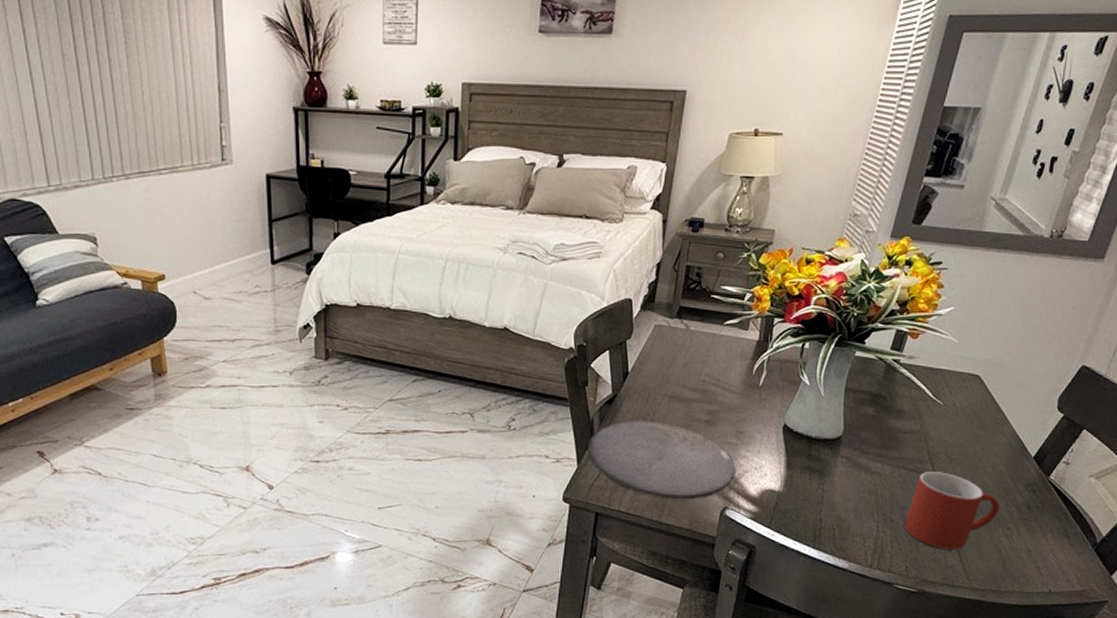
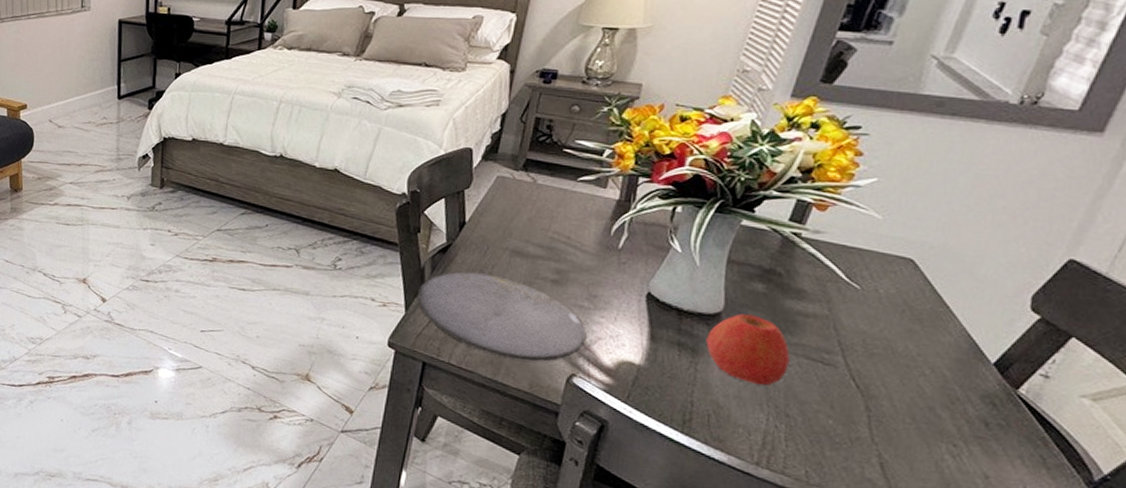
apple: none [830,436,893,498] -> present [706,314,790,386]
mug: present [904,472,1000,549] -> none [804,364,943,461]

